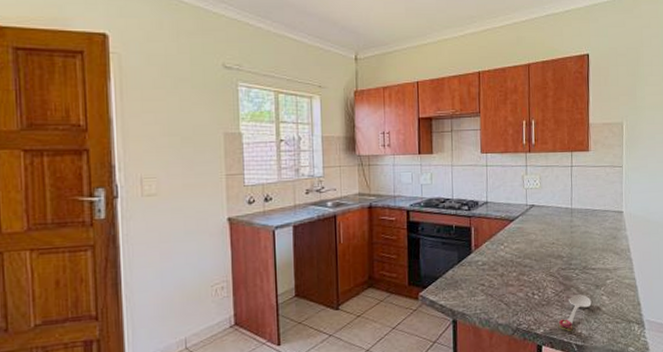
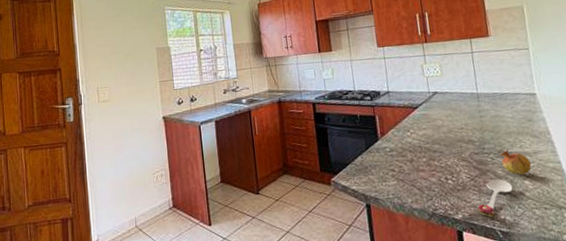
fruit: none [585,266,612,292] -> present [500,150,535,176]

